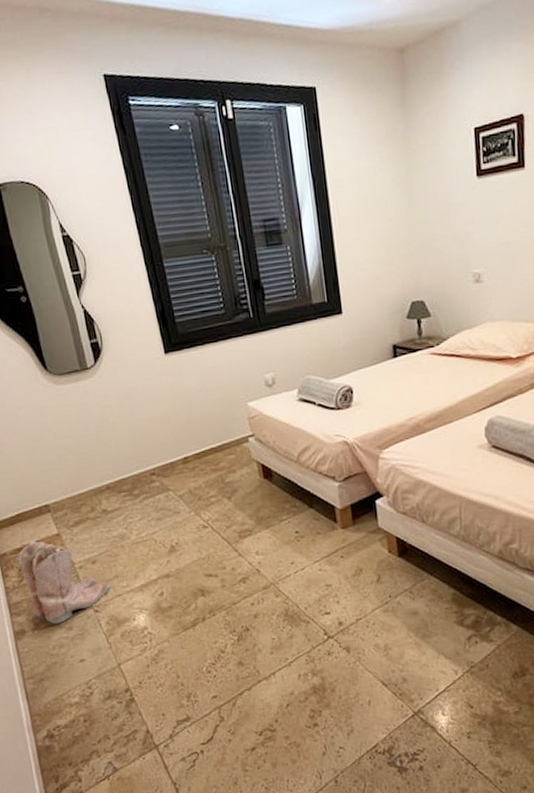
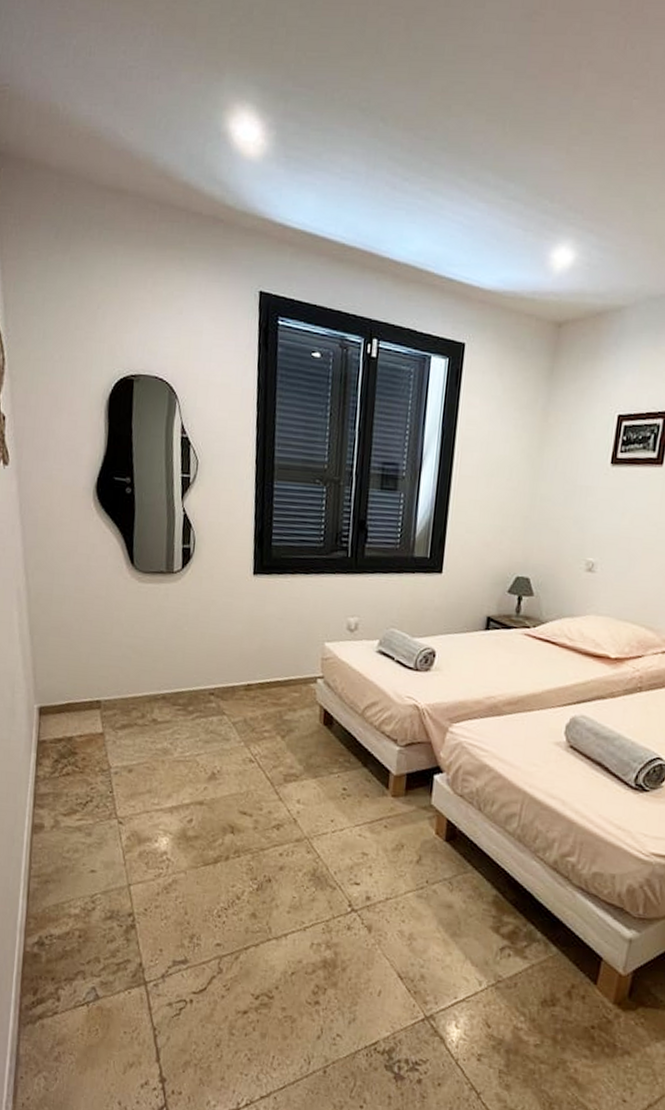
boots: present [16,541,110,625] -> none [54,734,141,827]

